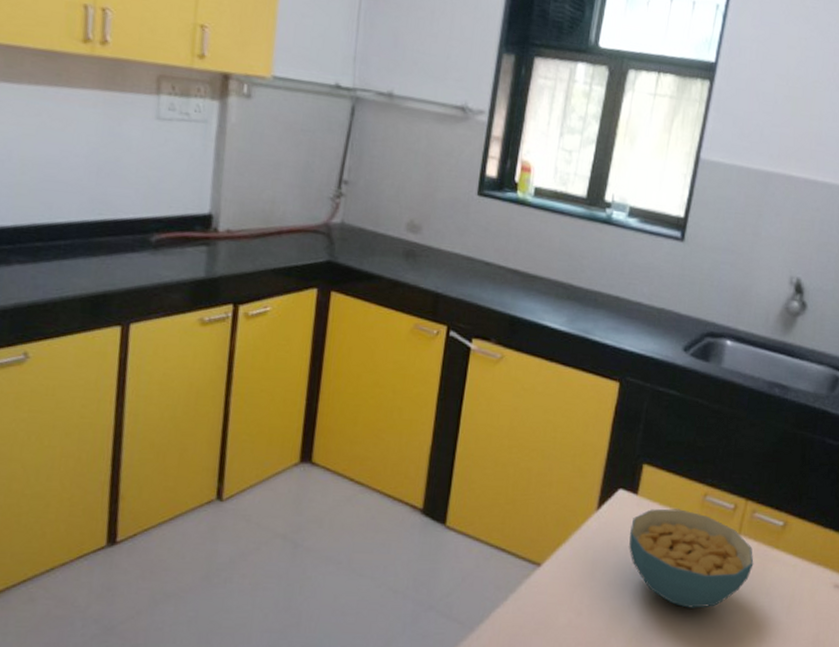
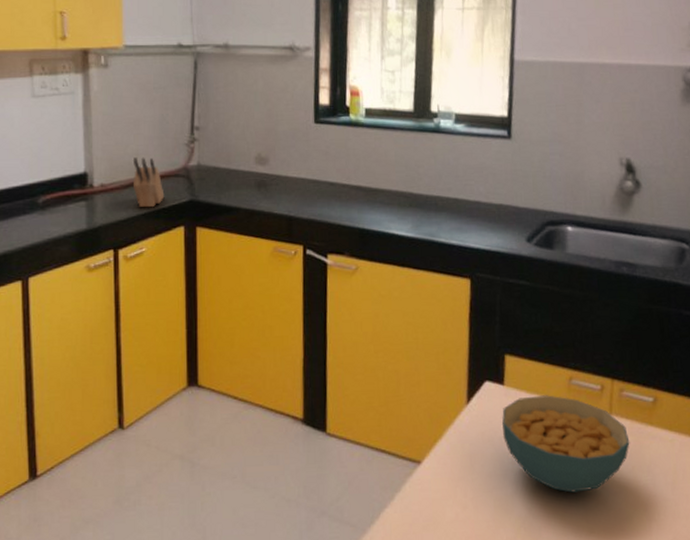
knife block: none [264,205,300,264] -> present [132,157,165,208]

